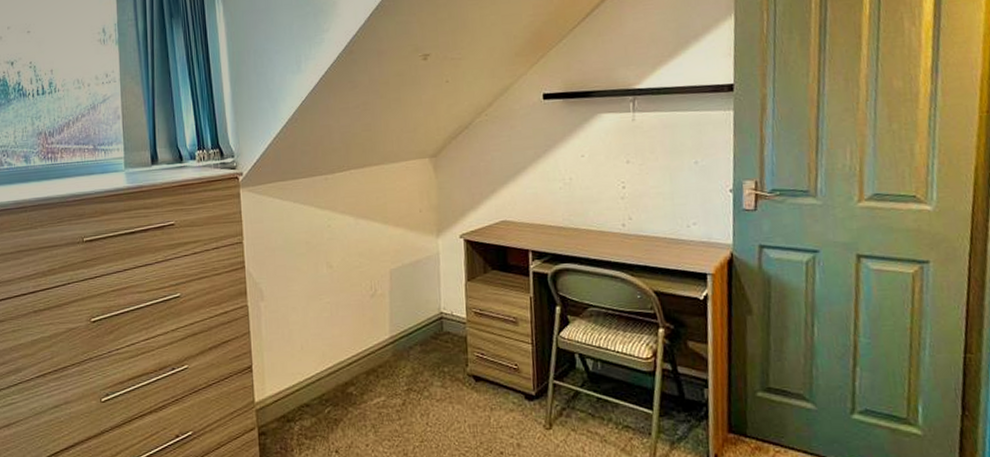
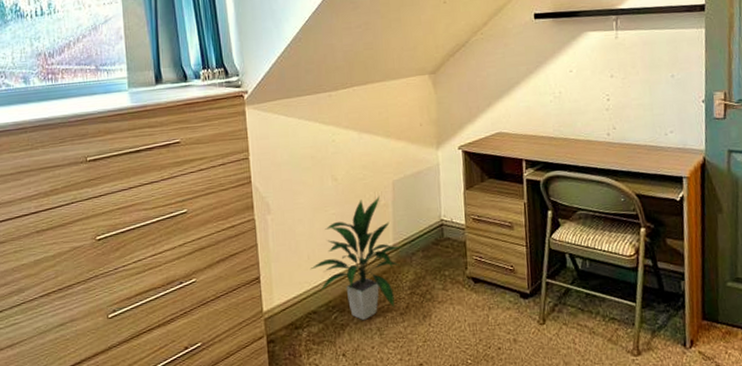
indoor plant: none [303,284,399,416] -> present [310,195,402,320]

